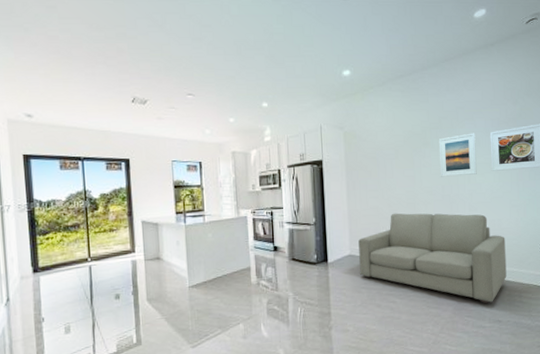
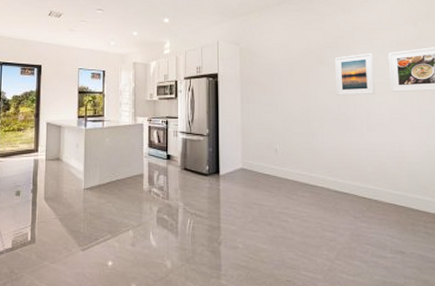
sofa: present [358,213,507,303] -> none [251,129,410,231]

